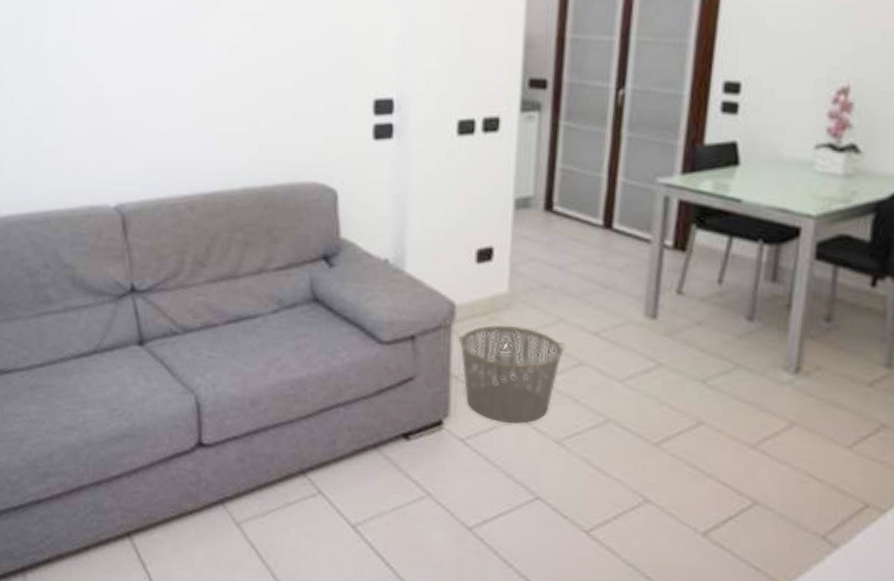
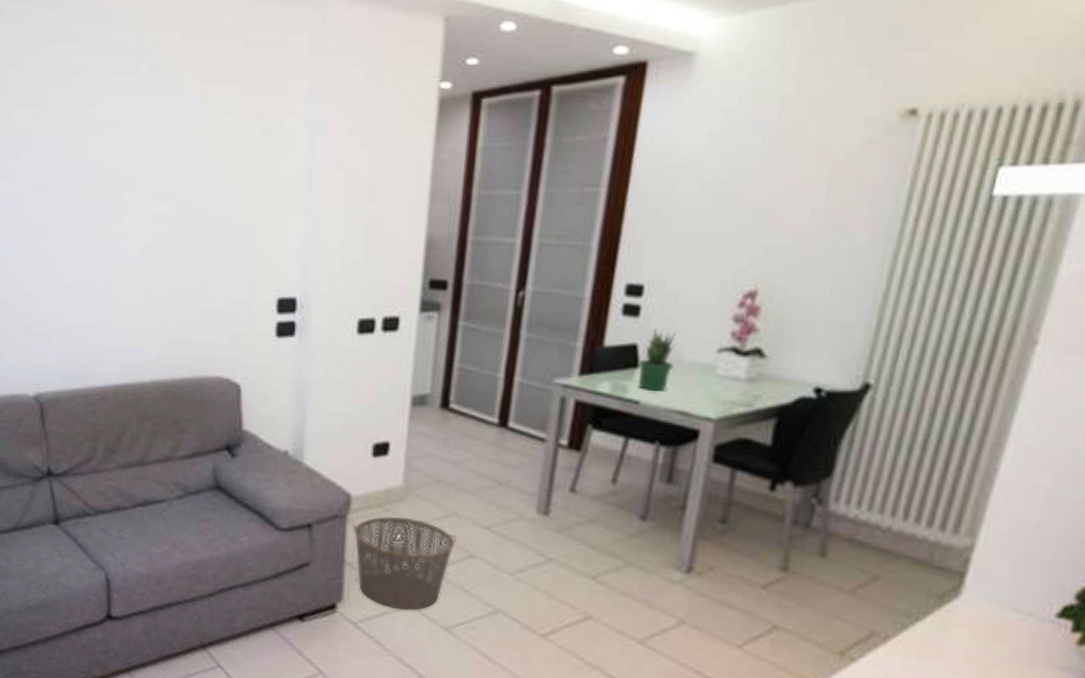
planter: none [738,126,775,190] -> present [638,328,677,393]

